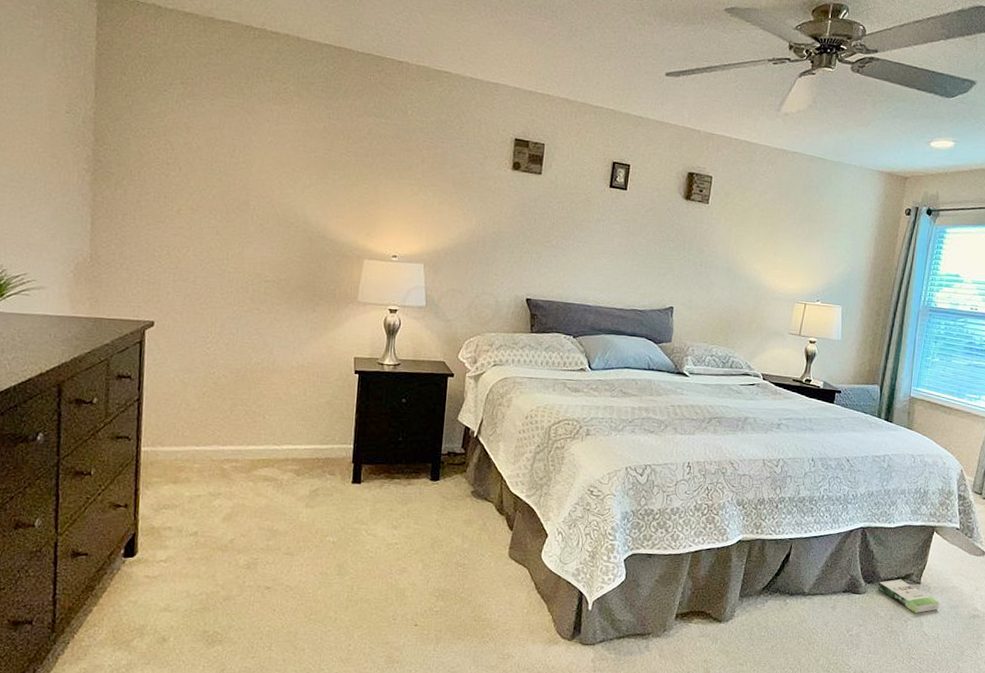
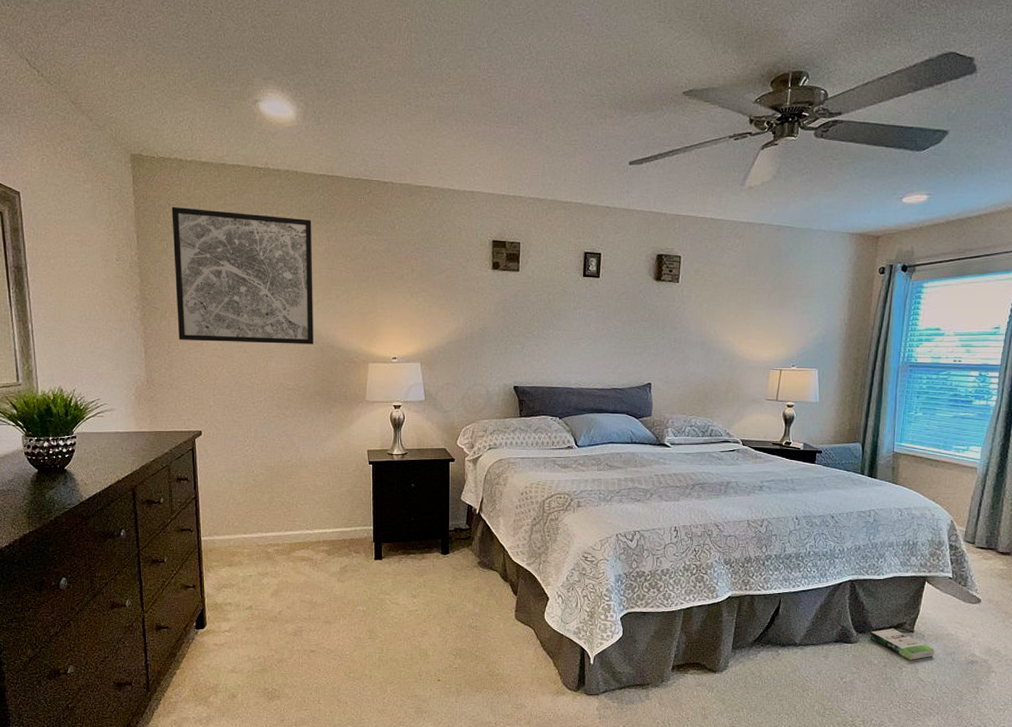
wall art: none [136,58,311,233] -> present [171,206,313,344]

